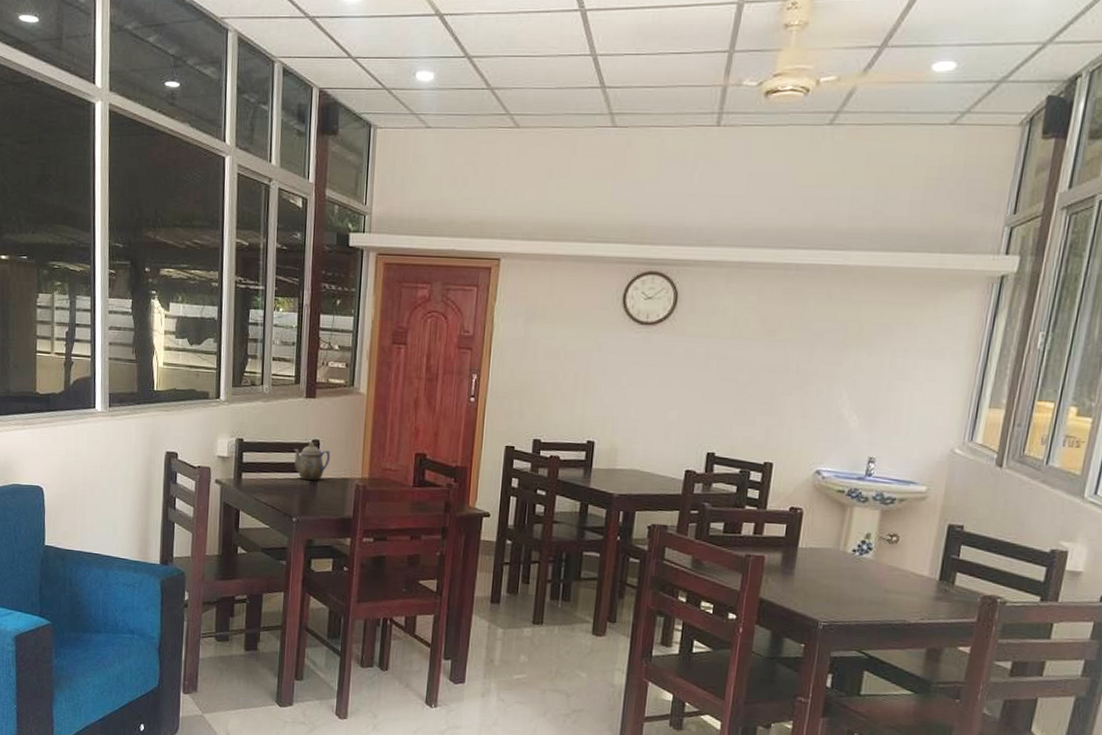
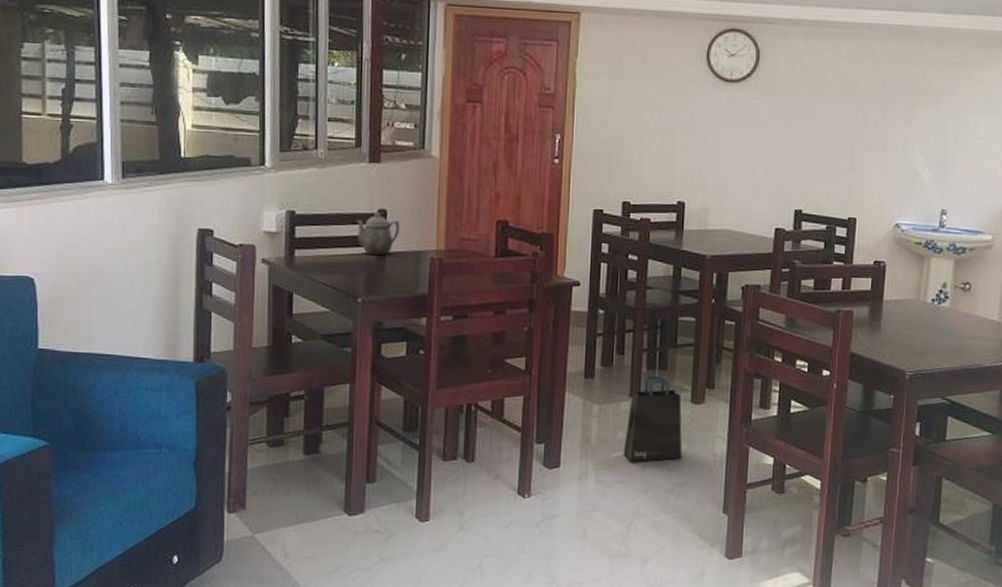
shopping bag: none [524,605,583,687] -> present [623,376,682,463]

